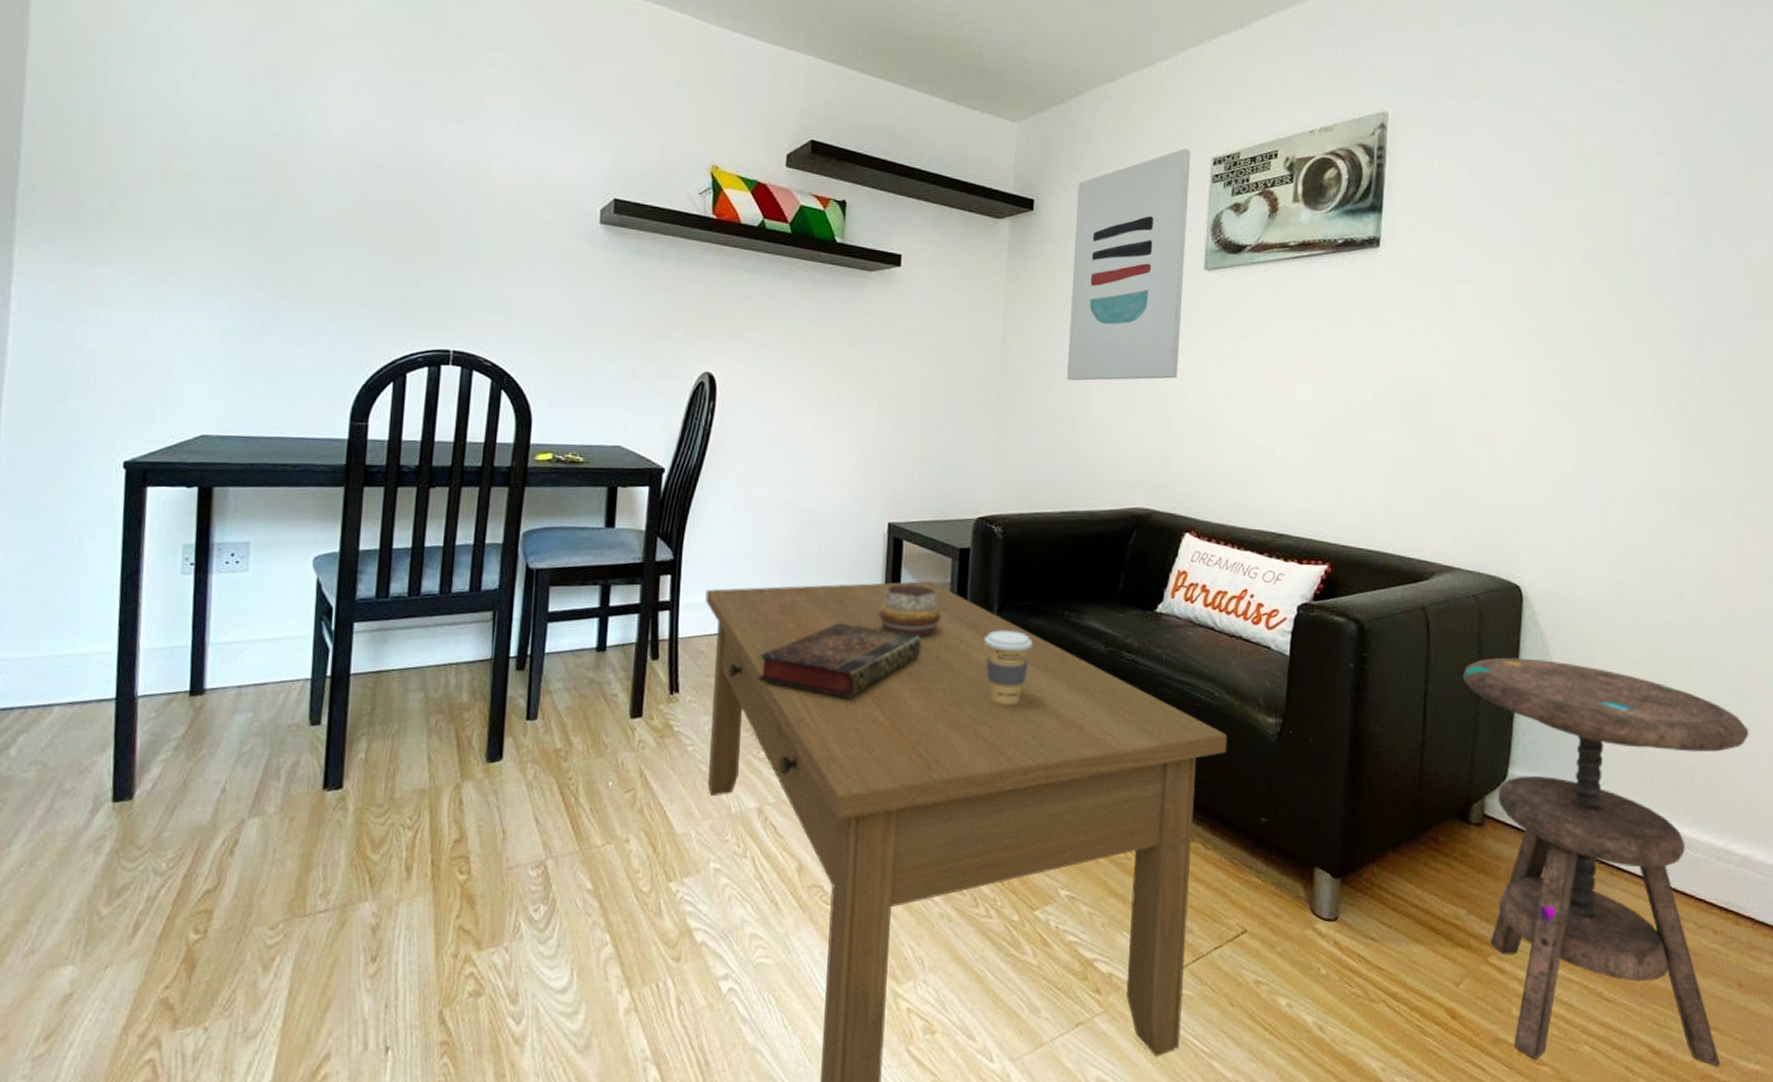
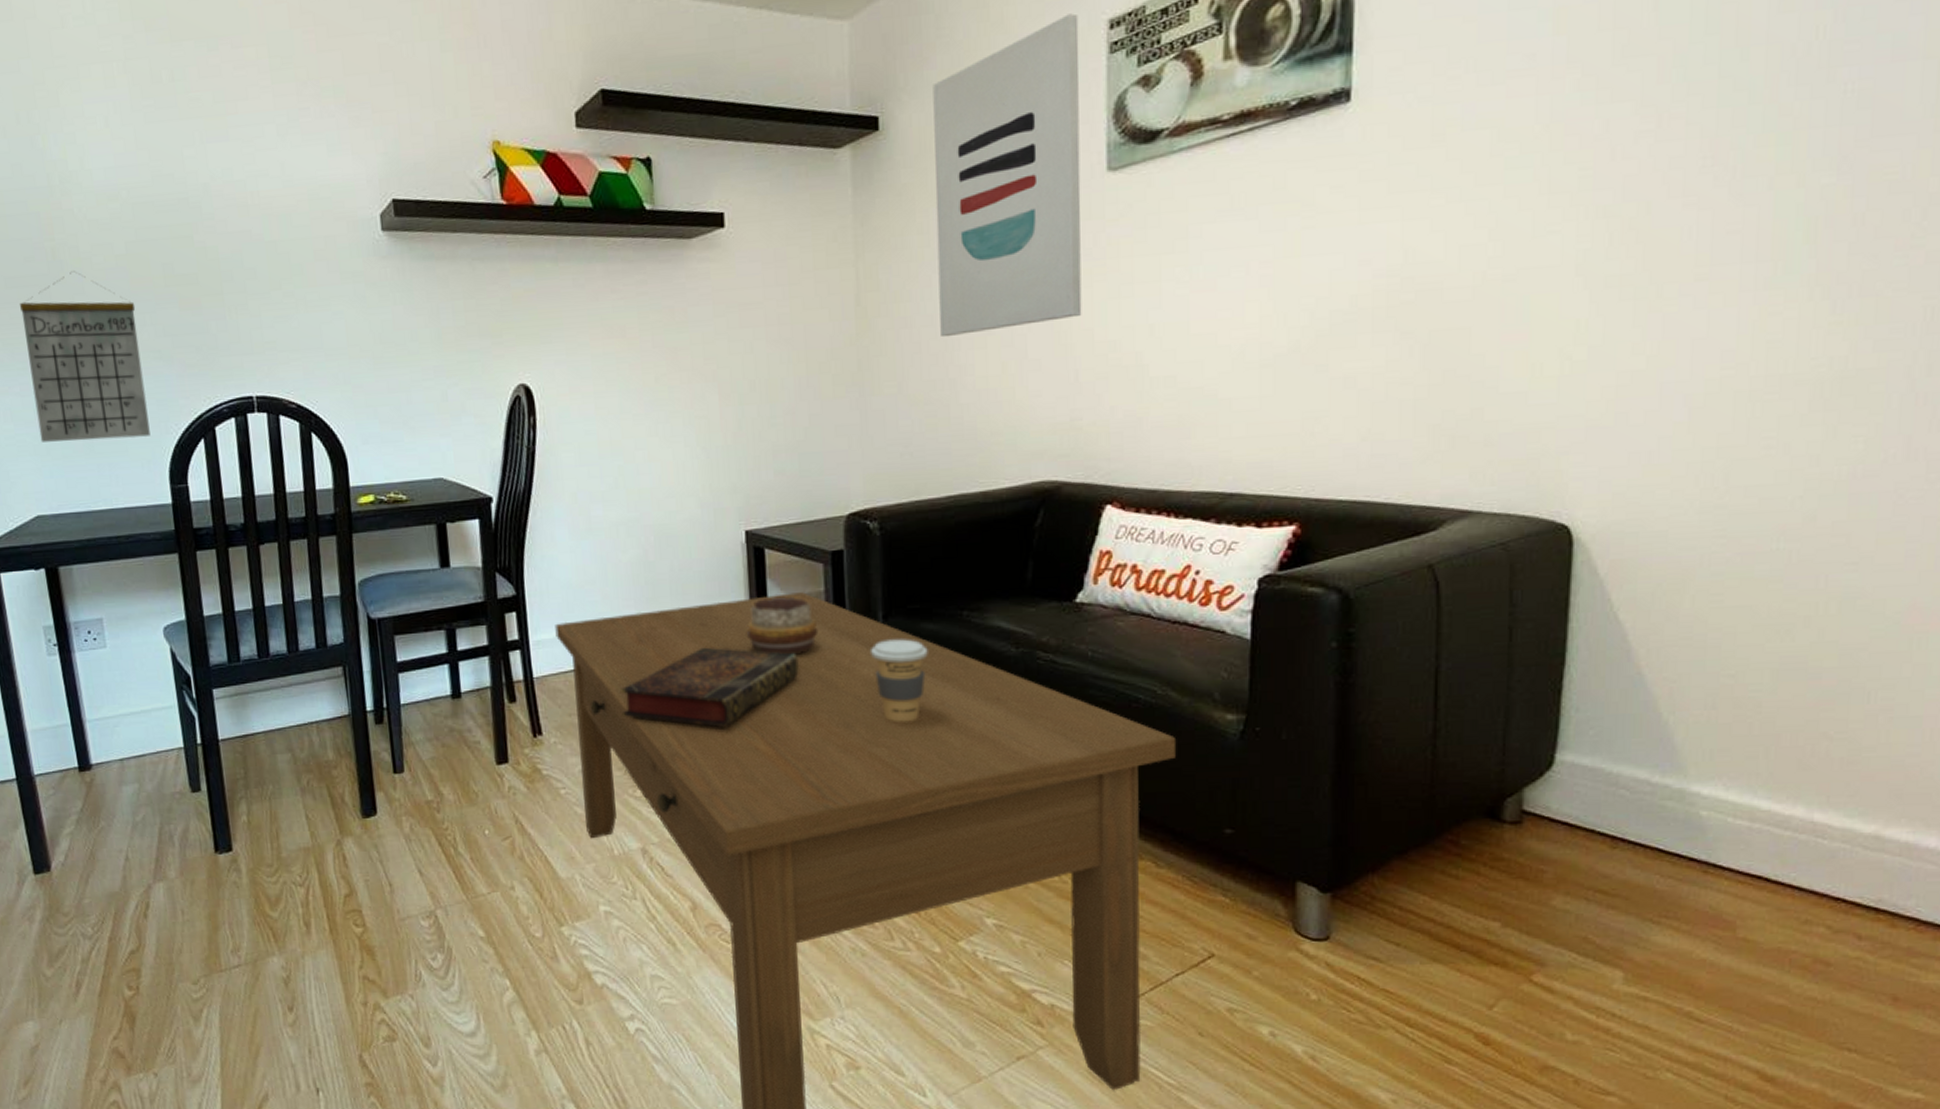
calendar: none [222,213,349,373] -> present [19,271,150,442]
side table: present [1463,657,1749,1066] -> none [1488,616,1918,1095]

